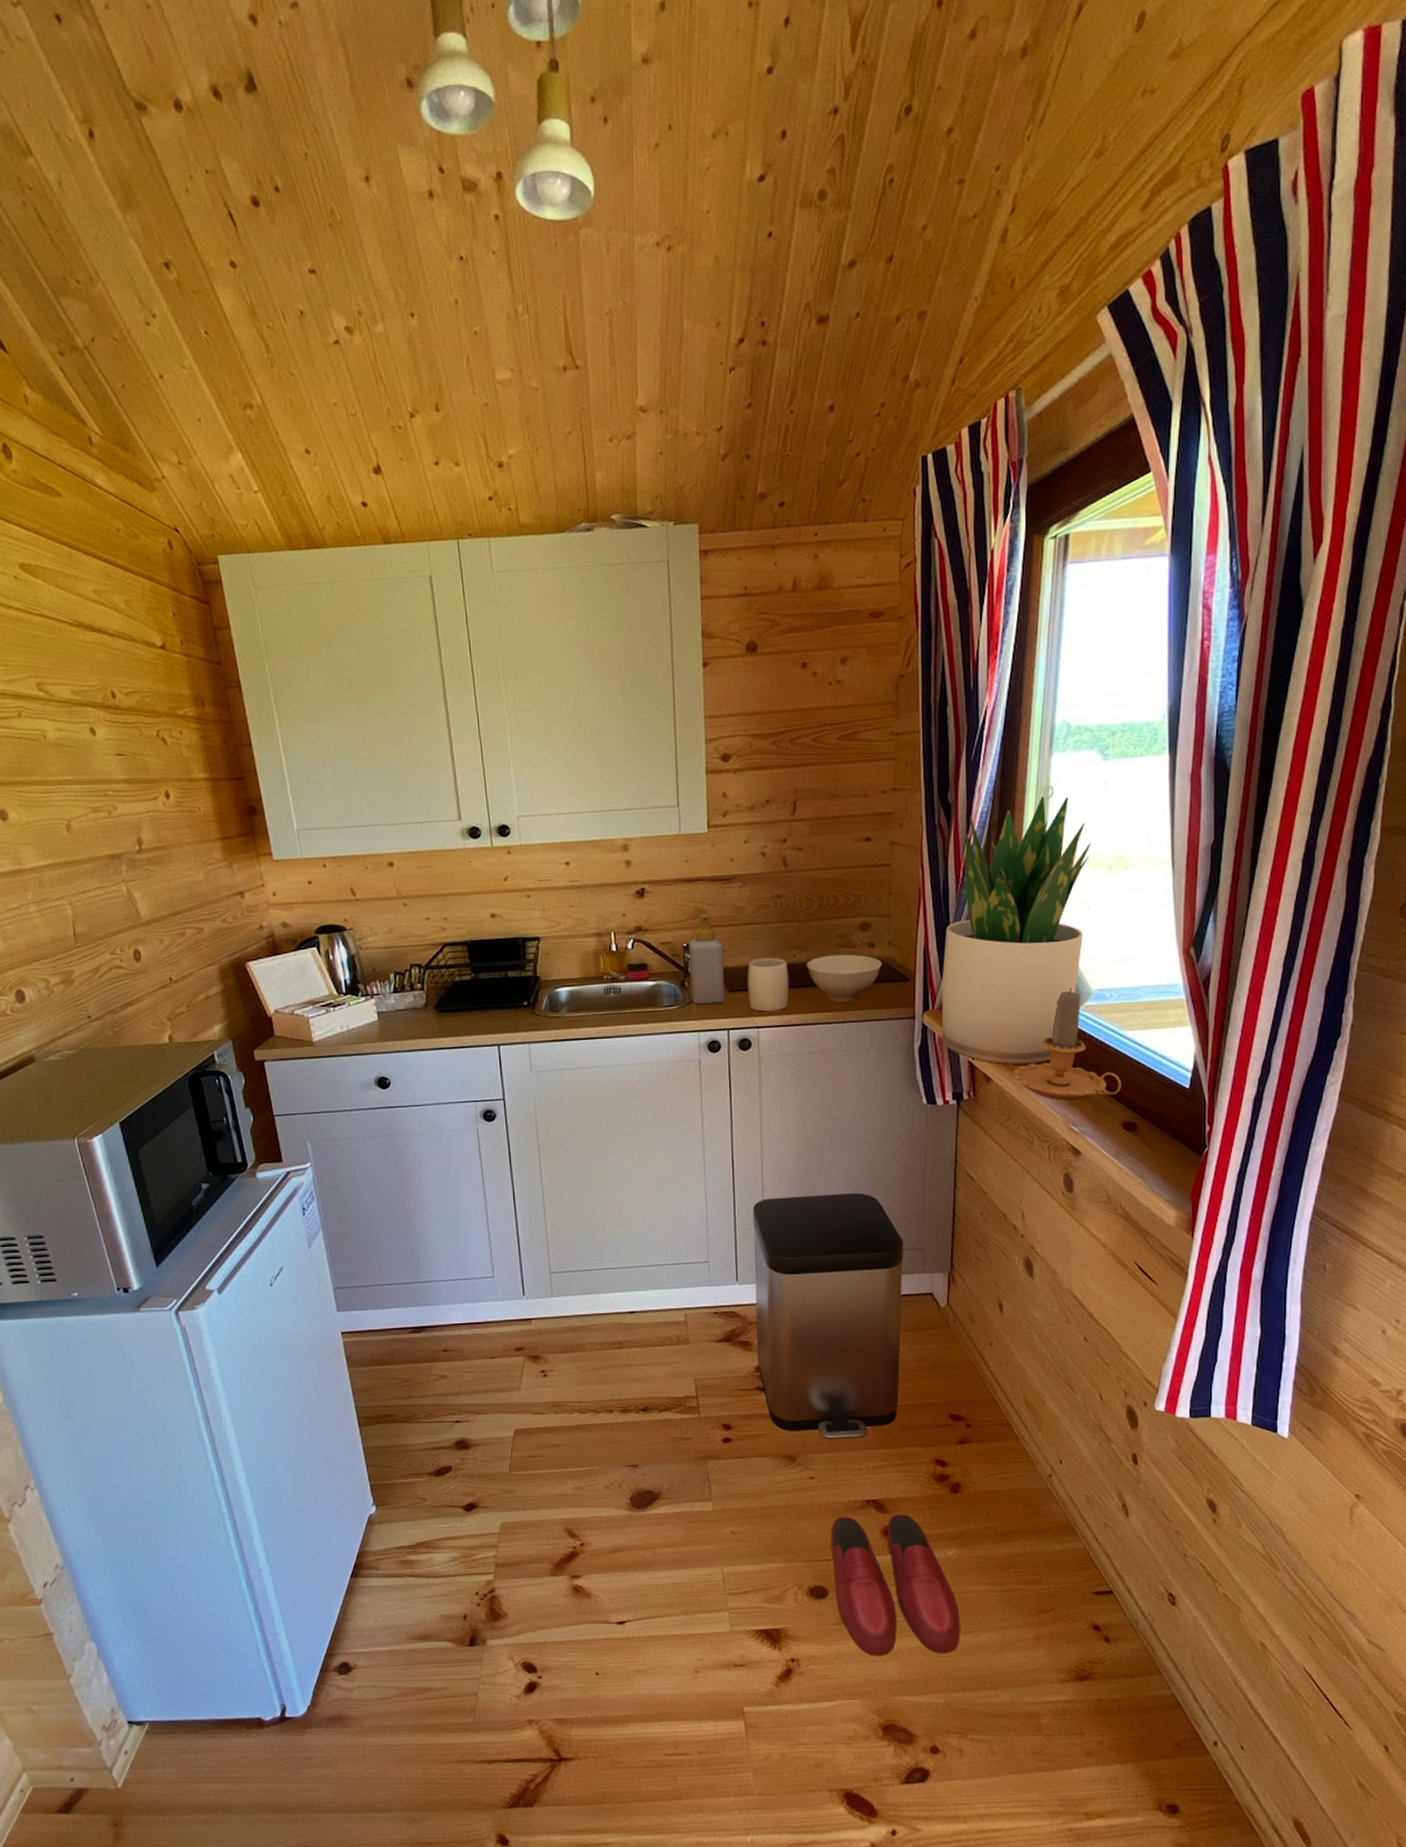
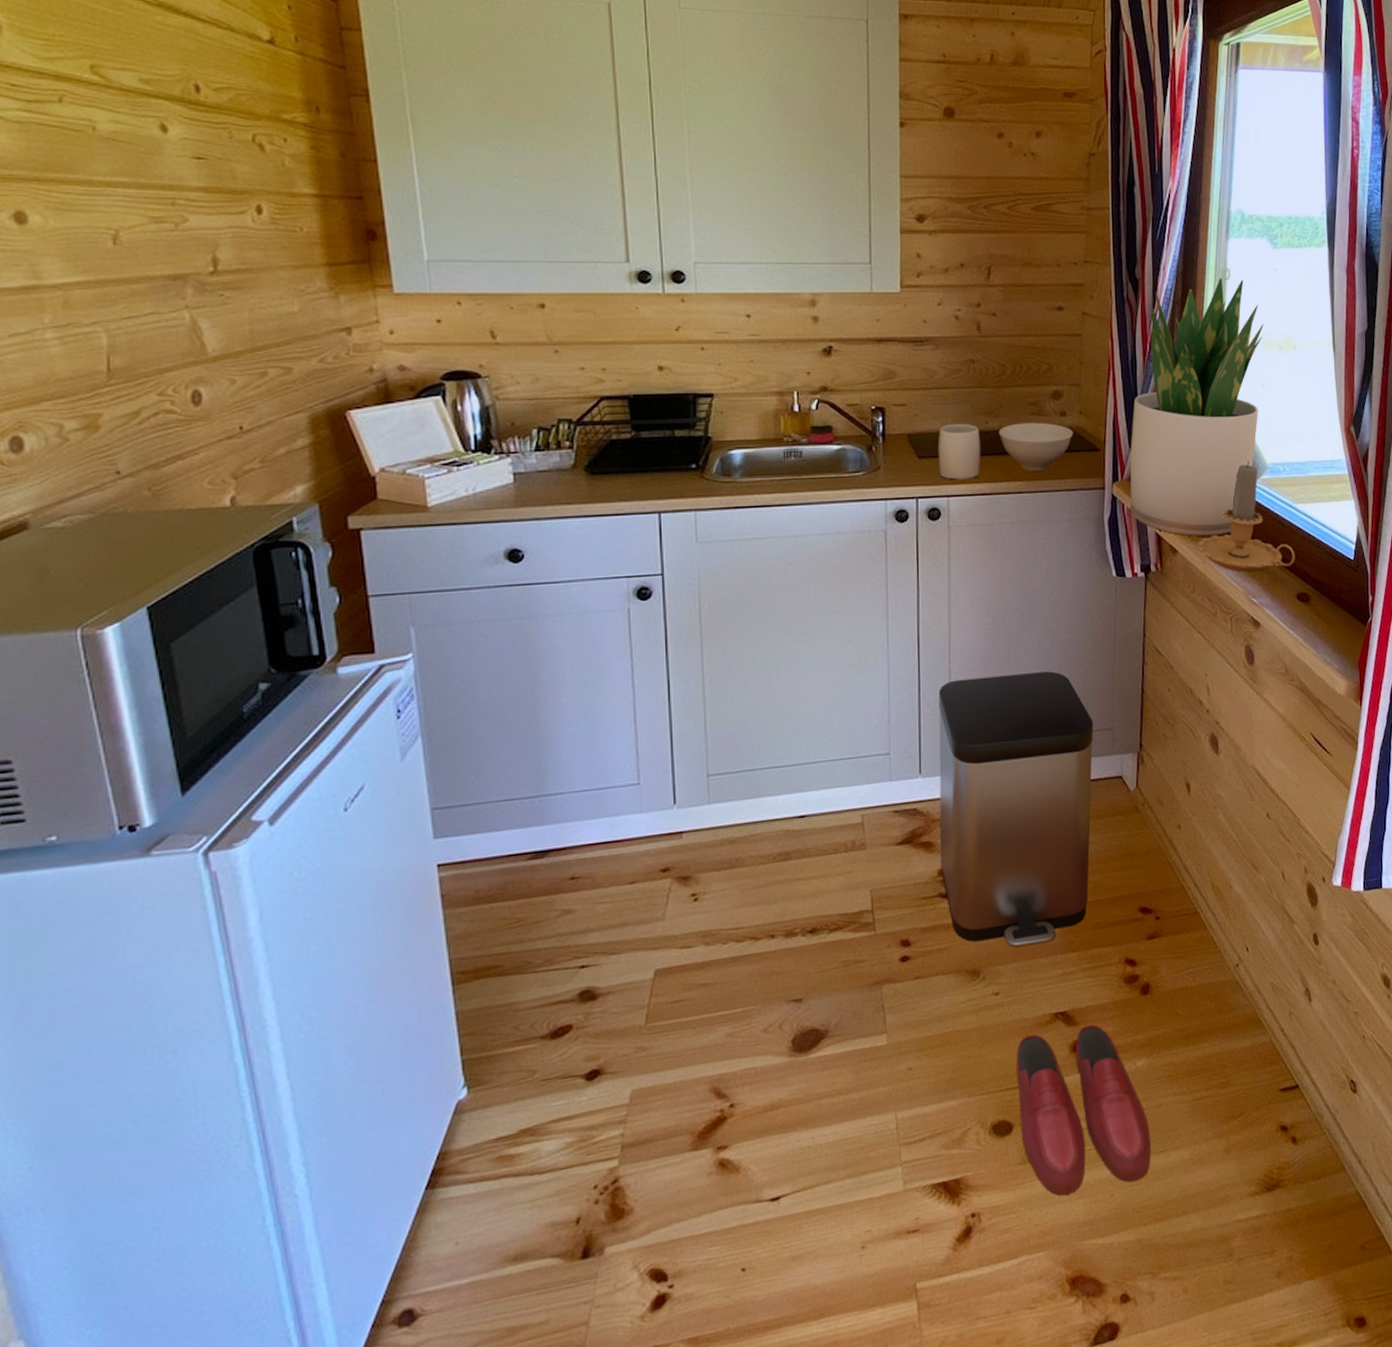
soap bottle: present [688,913,725,1005] -> none [876,375,915,472]

